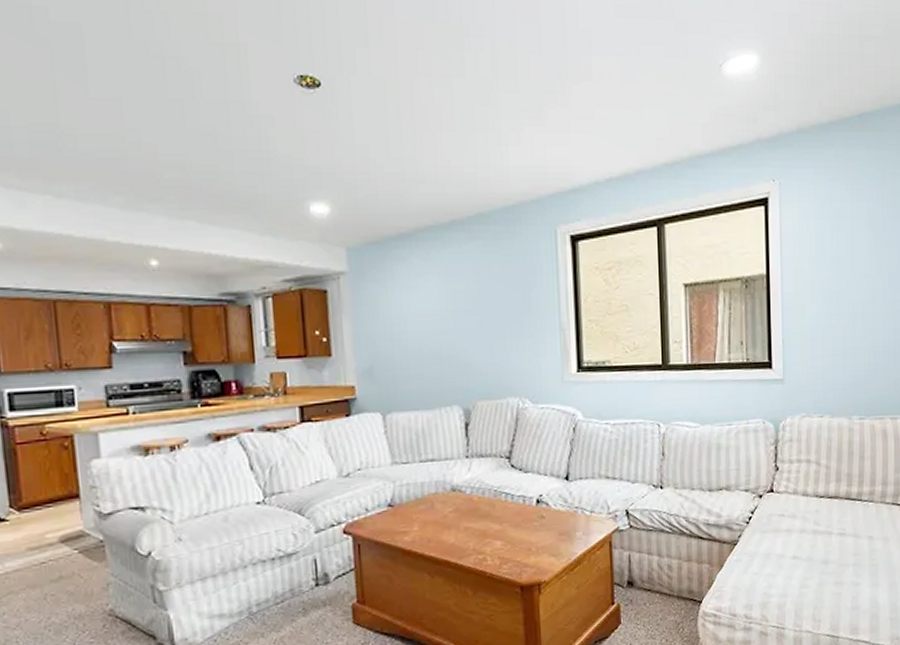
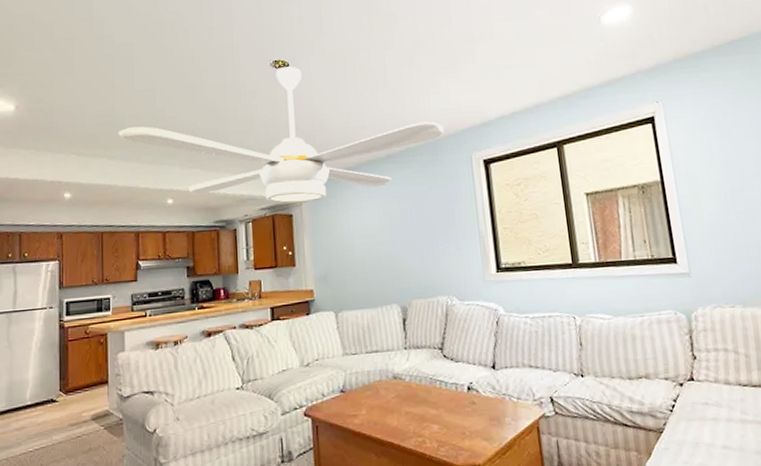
ceiling fan: none [67,86,525,276] -> present [118,66,444,204]

